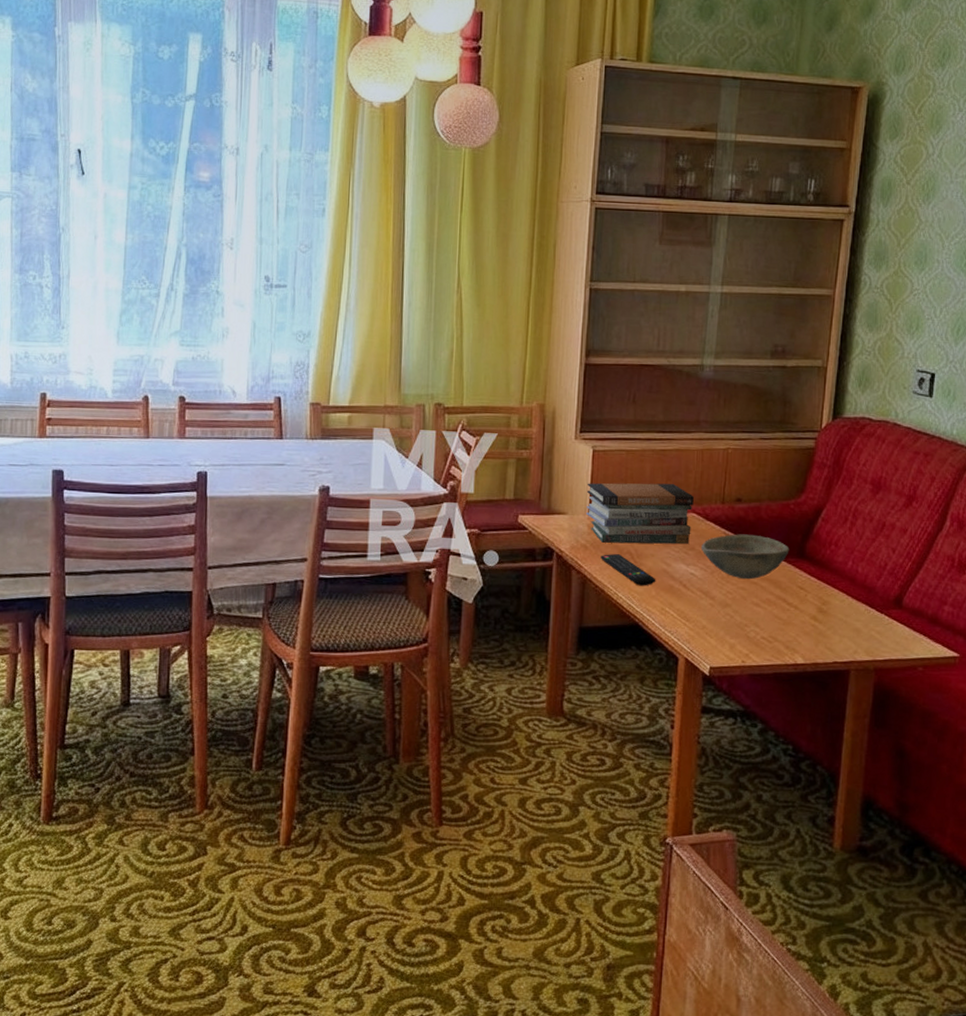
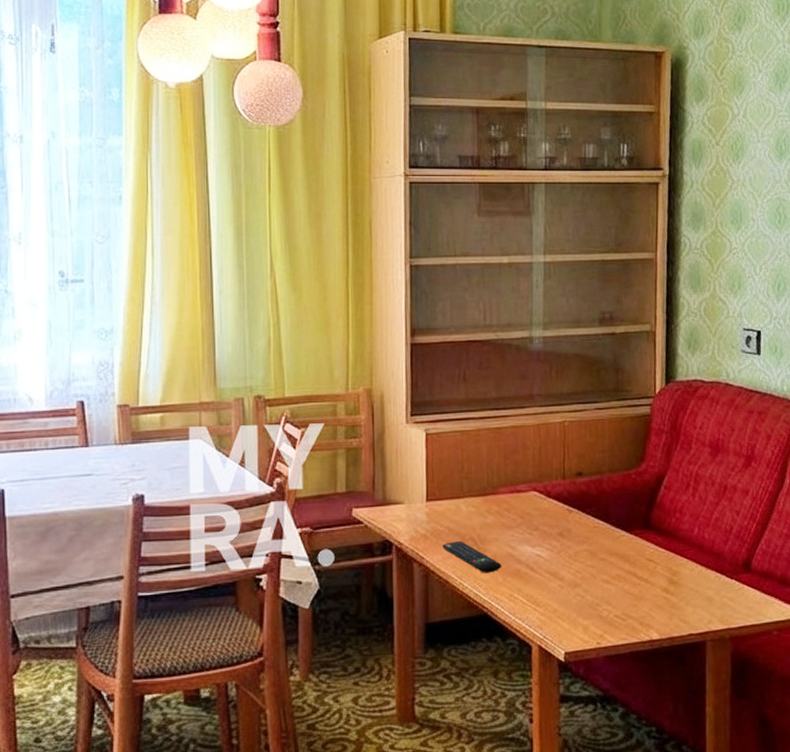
book stack: present [585,483,694,545] -> none [422,463,534,530]
bowl: present [701,534,790,580] -> none [546,509,635,557]

